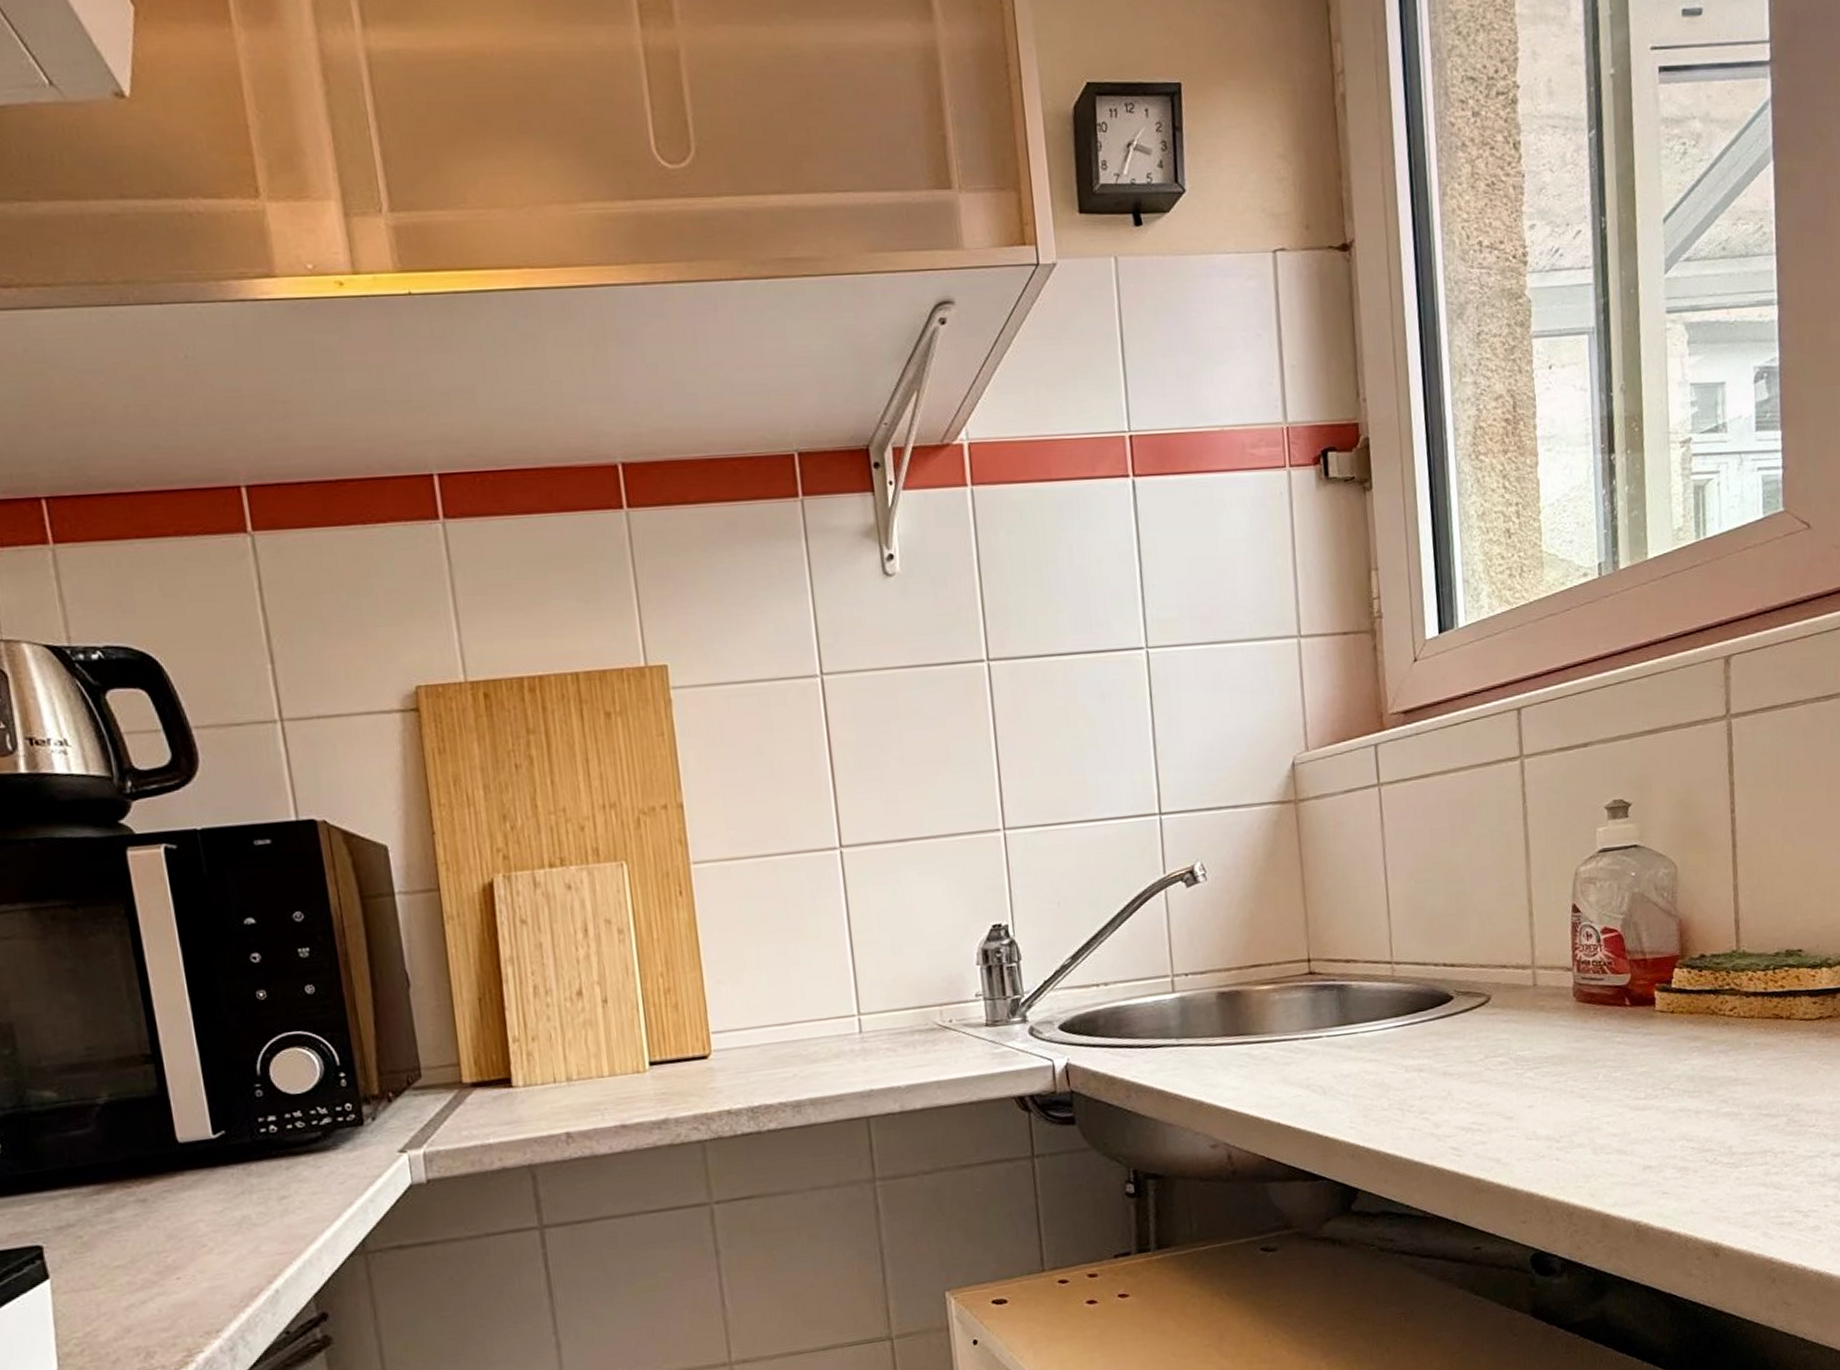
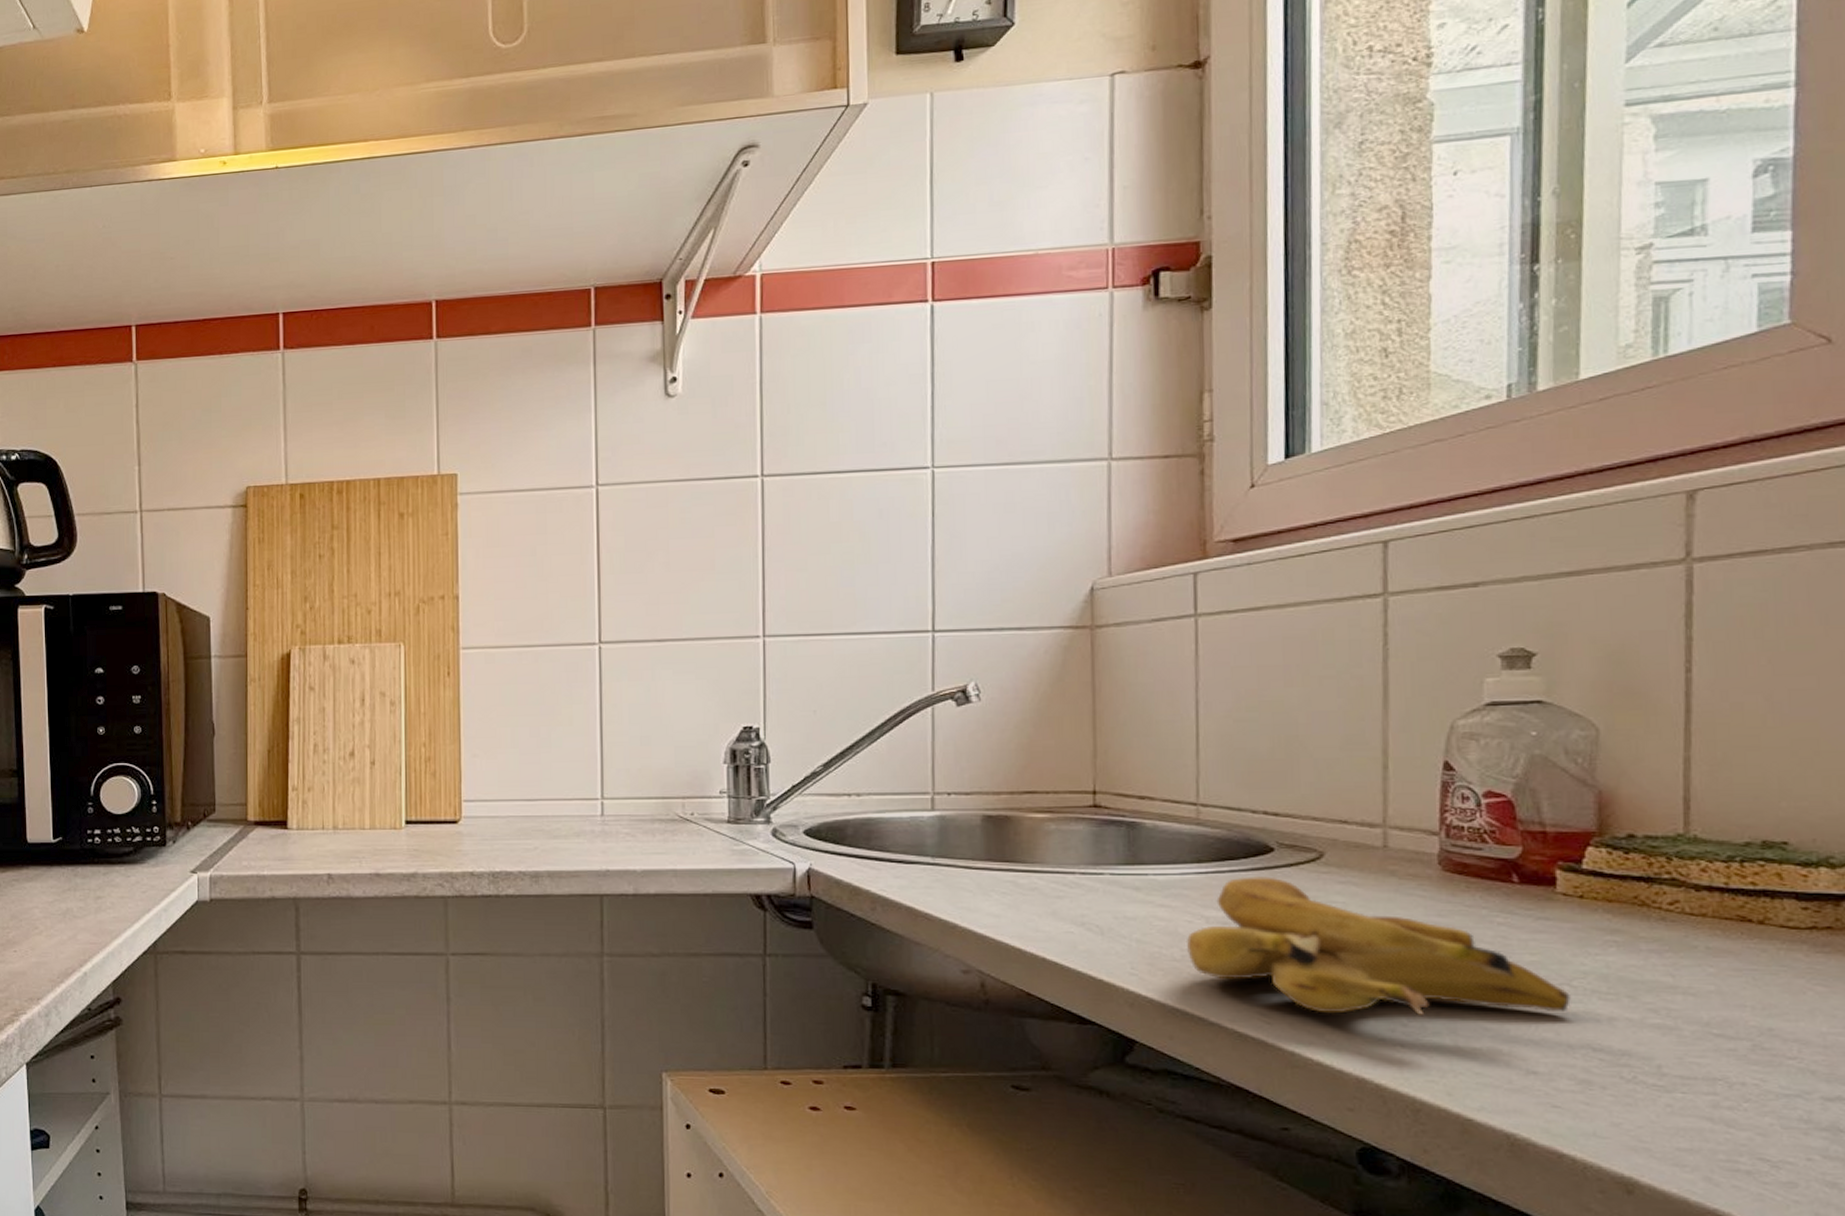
banana: none [1391,1022,1670,1140] -> present [1185,877,1571,1017]

